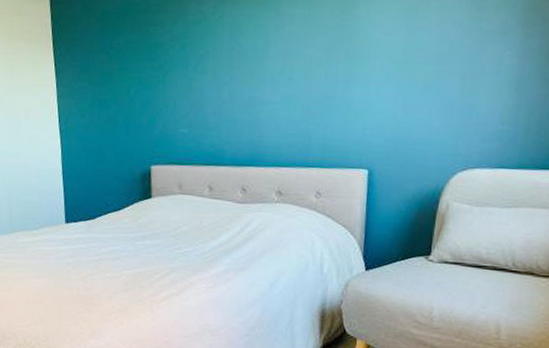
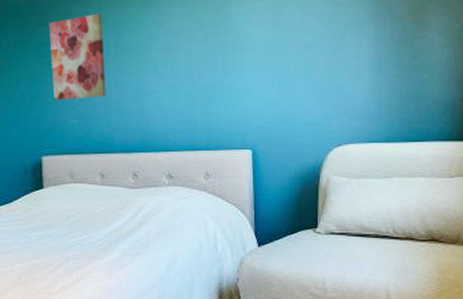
wall art: none [161,13,219,108] -> present [49,13,106,100]

